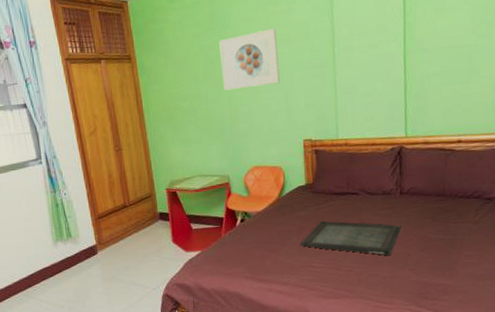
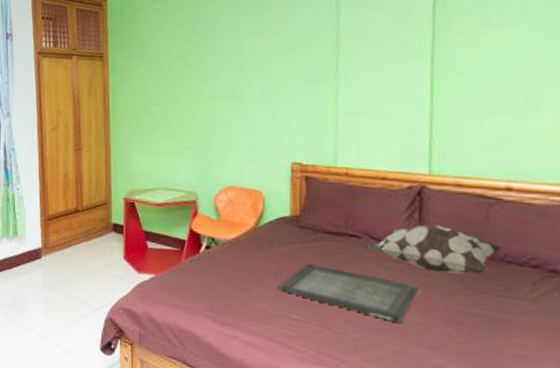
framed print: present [219,28,280,91] -> none [200,35,268,98]
decorative pillow: none [362,176,456,213] -> present [363,224,503,274]

